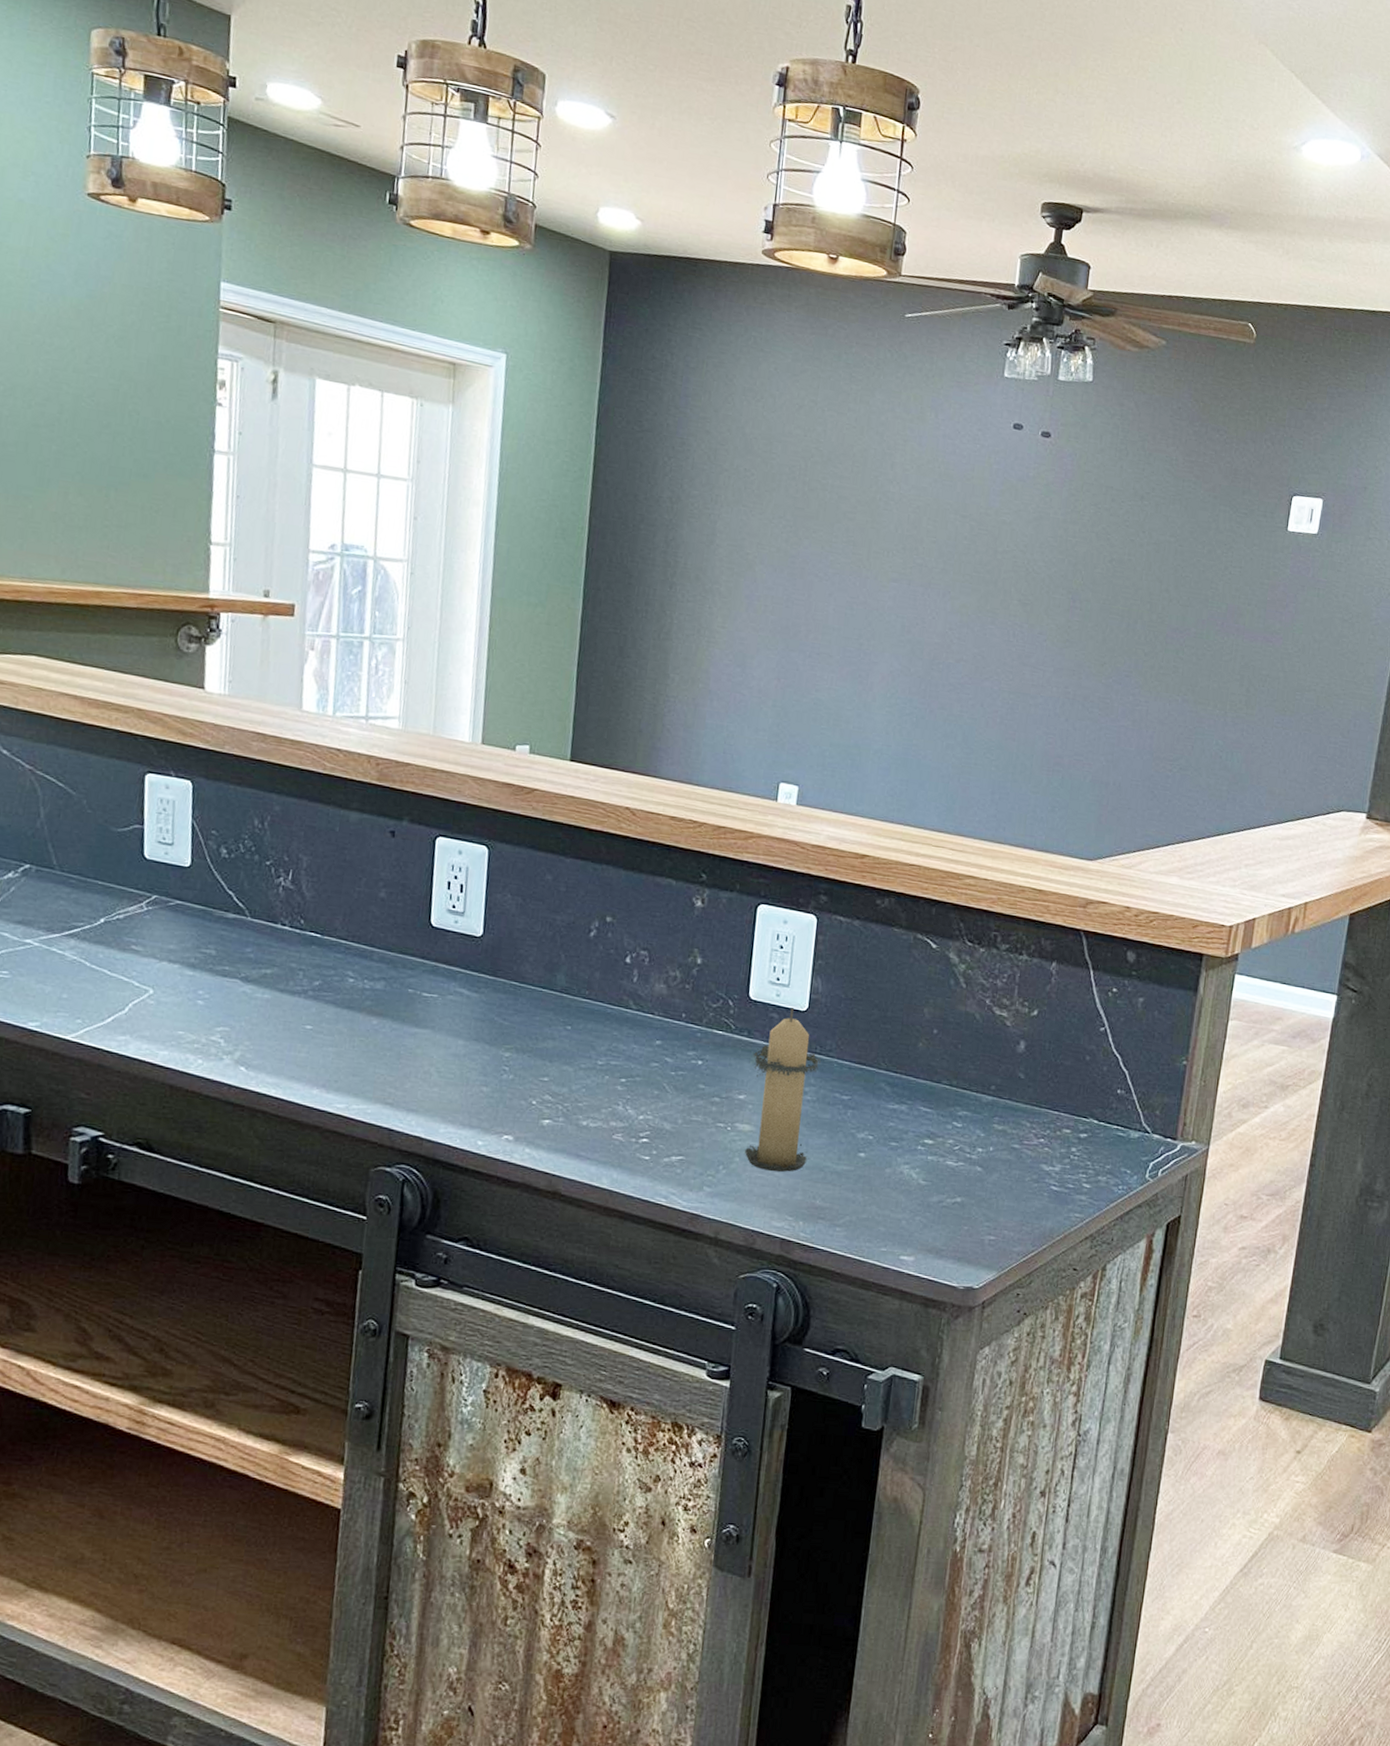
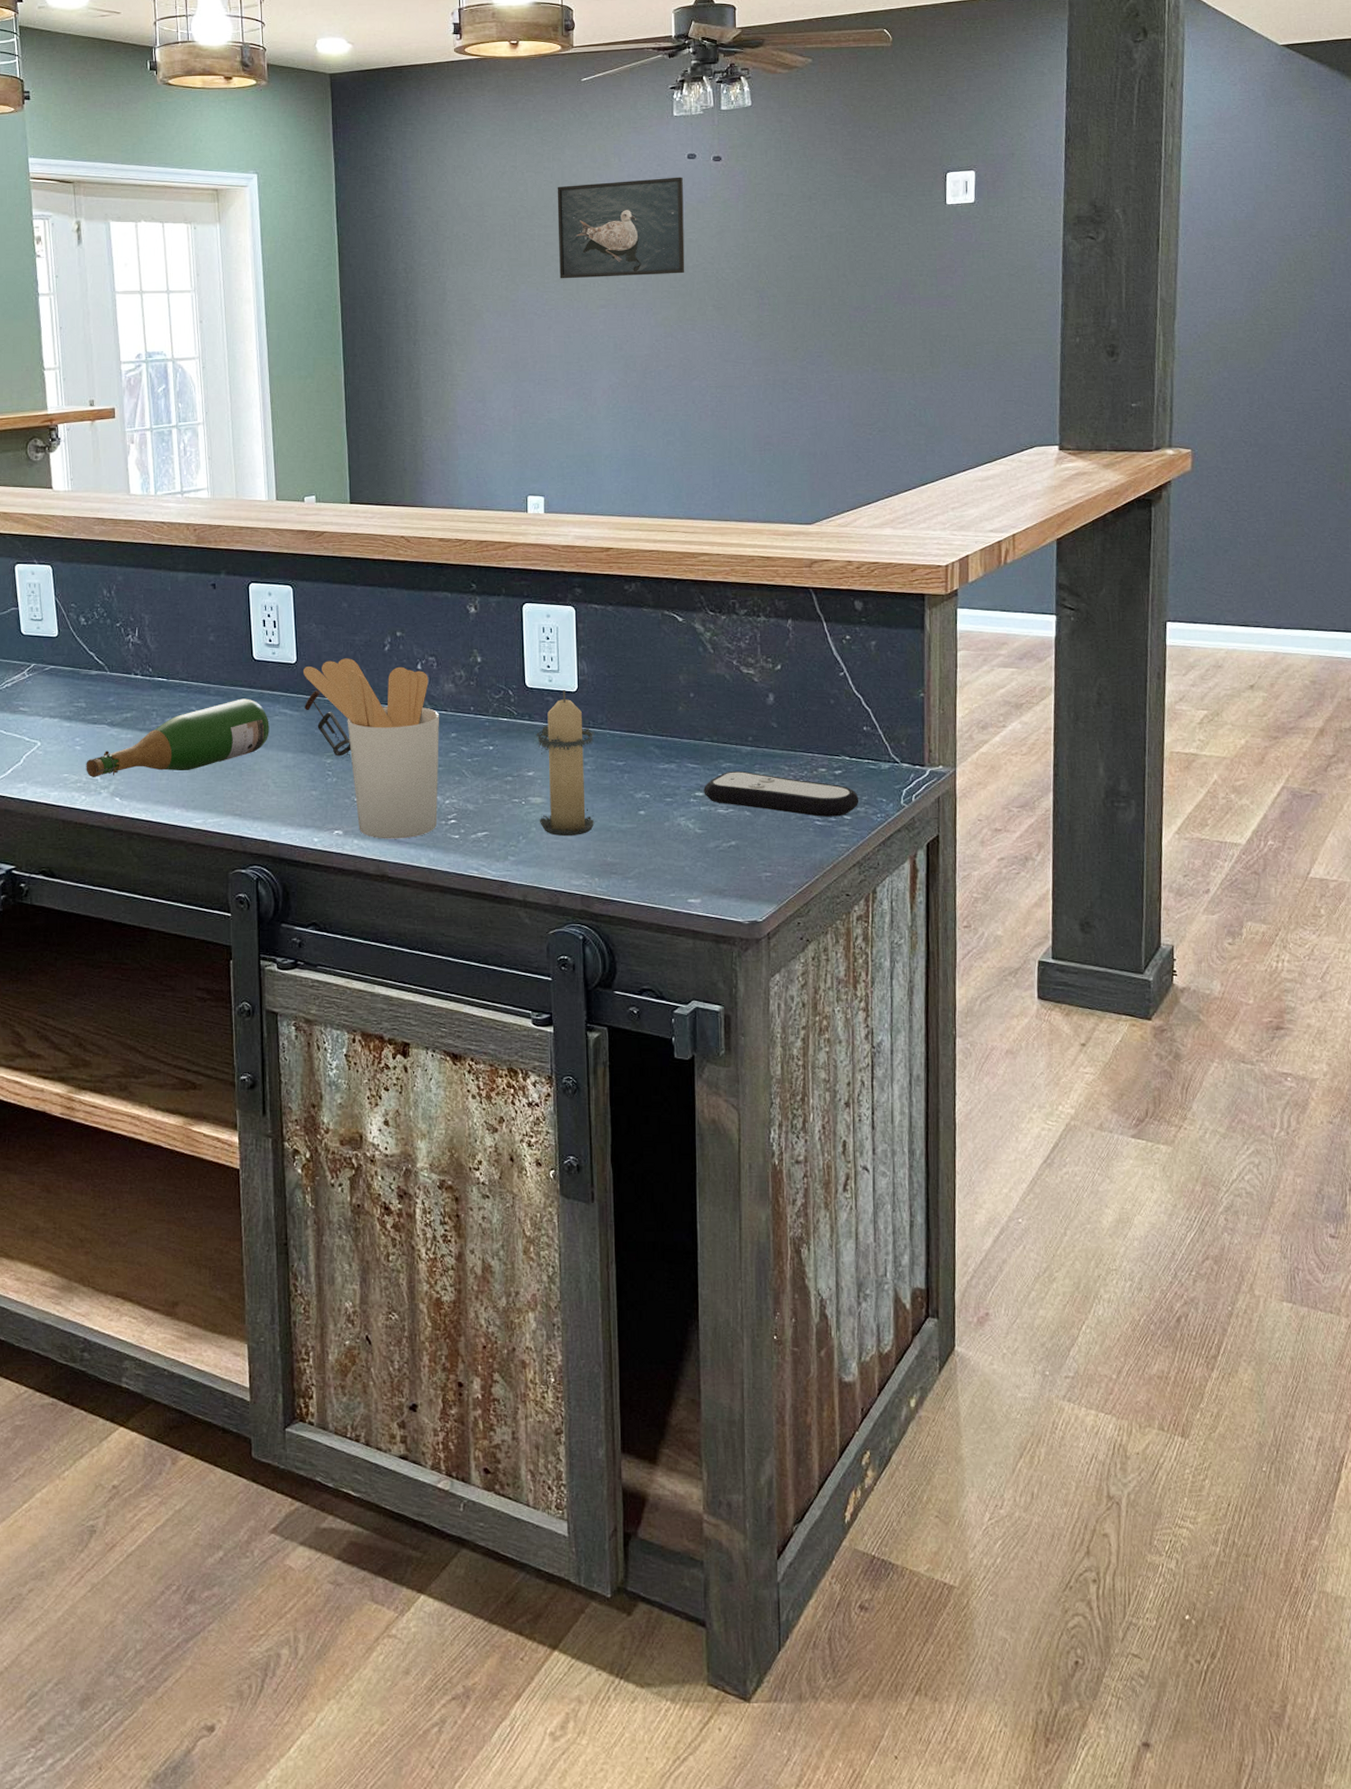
wine bottle: none [207,969,536,1054] -> present [86,689,351,777]
utensil holder: none [489,938,644,1154] -> present [304,658,439,839]
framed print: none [850,433,1005,558] -> present [557,177,685,279]
remote control: none [933,1120,1102,1184] -> present [704,770,859,817]

